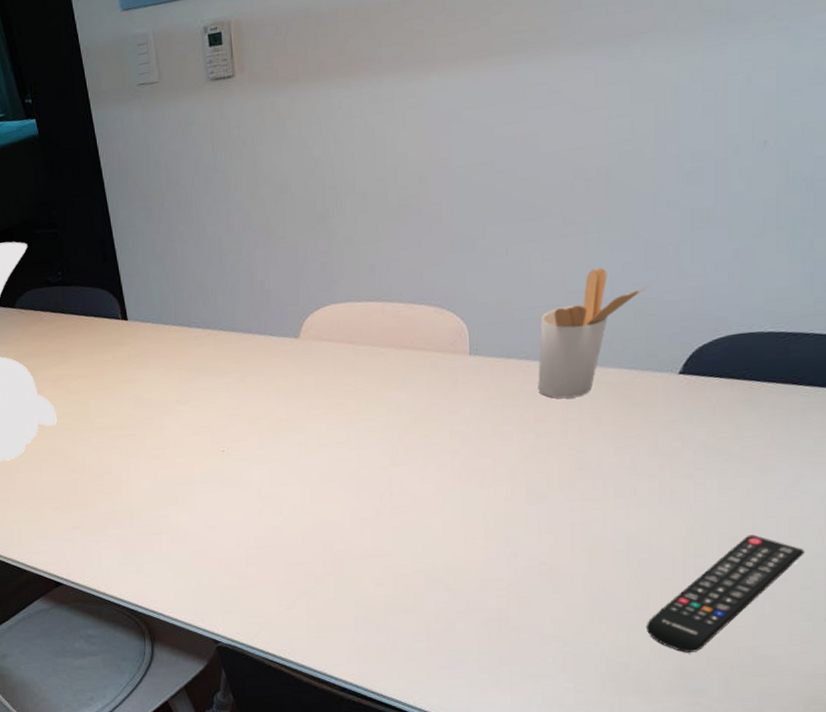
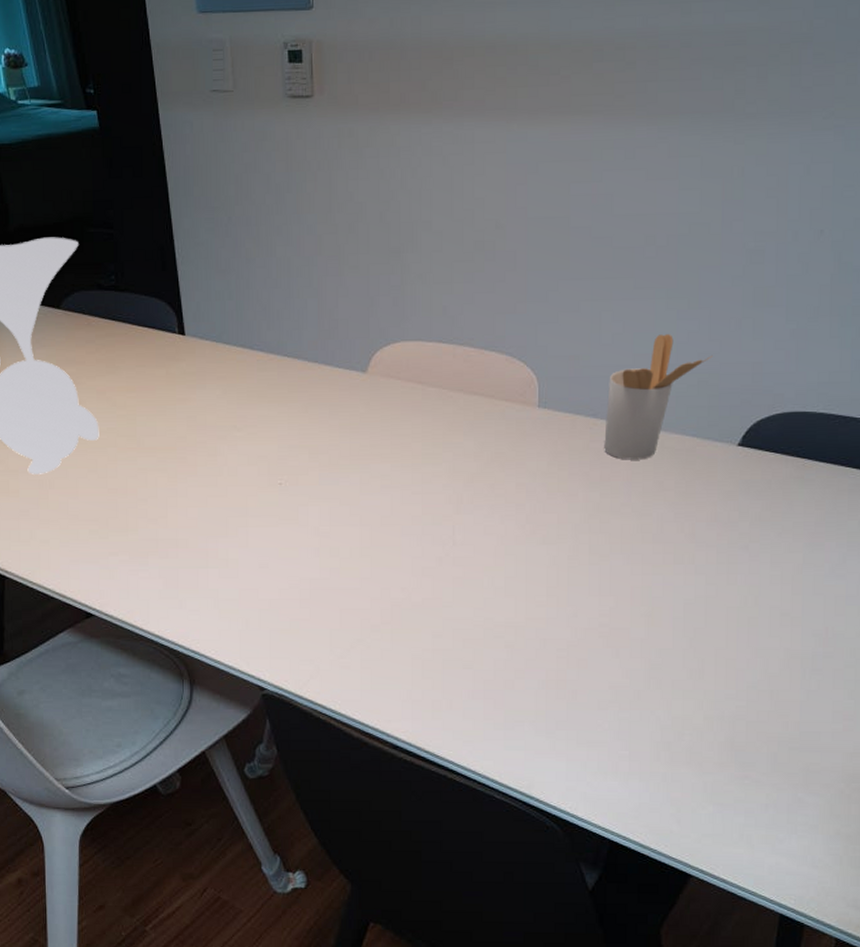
remote control: present [645,534,805,653] -> none [699,610,849,725]

